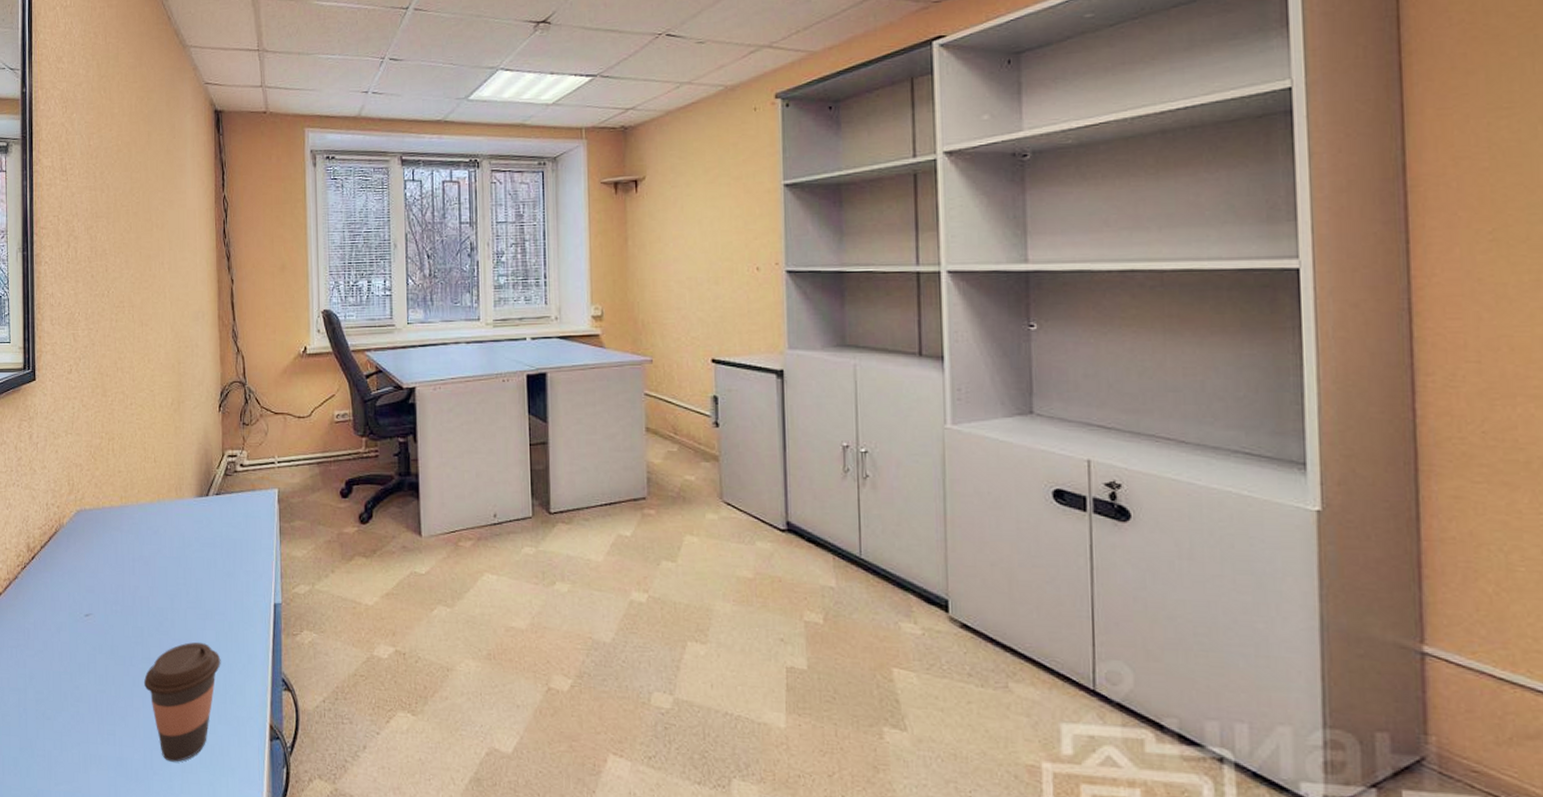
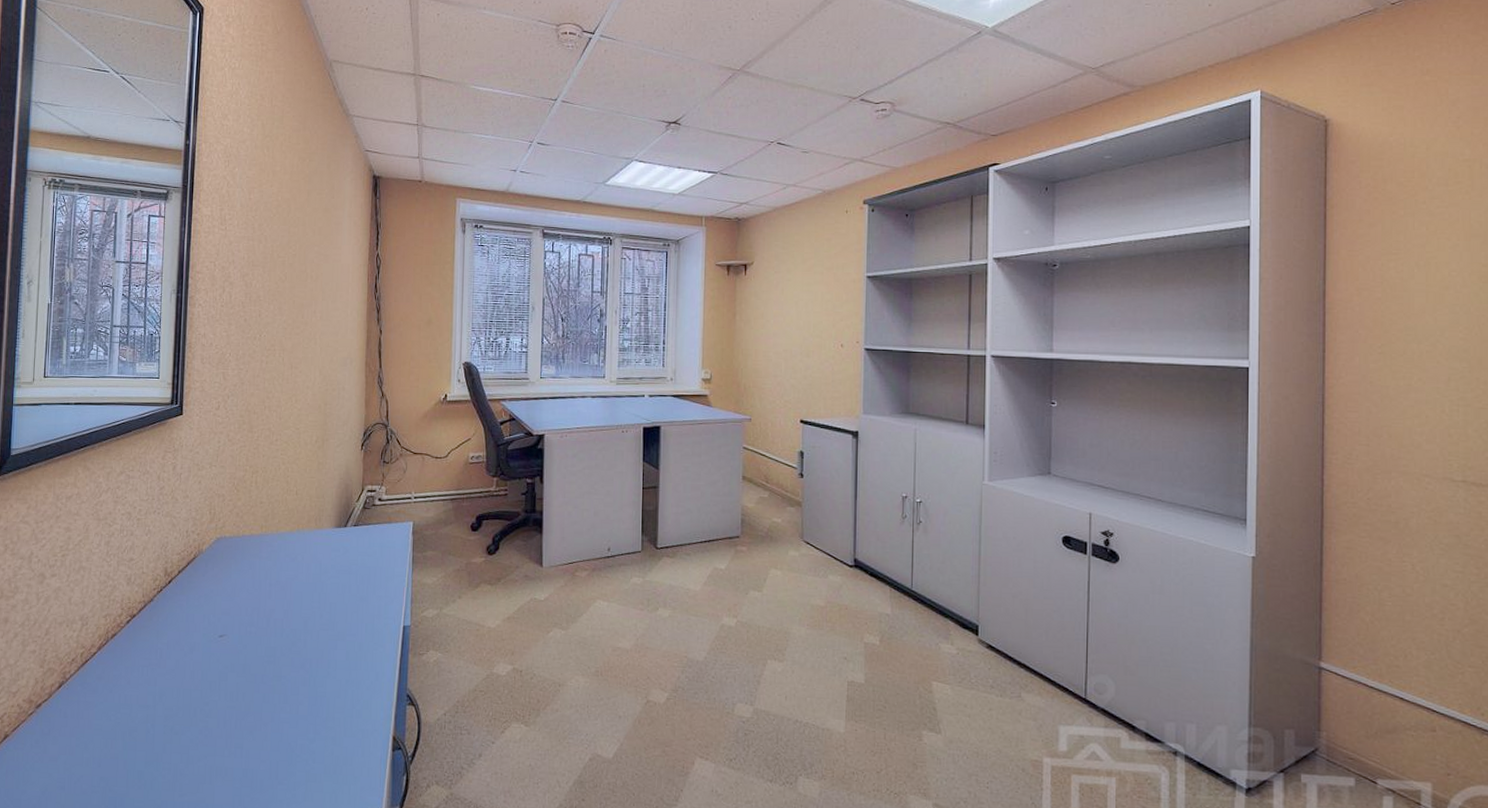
coffee cup: present [144,642,221,762] -> none [274,661,350,772]

